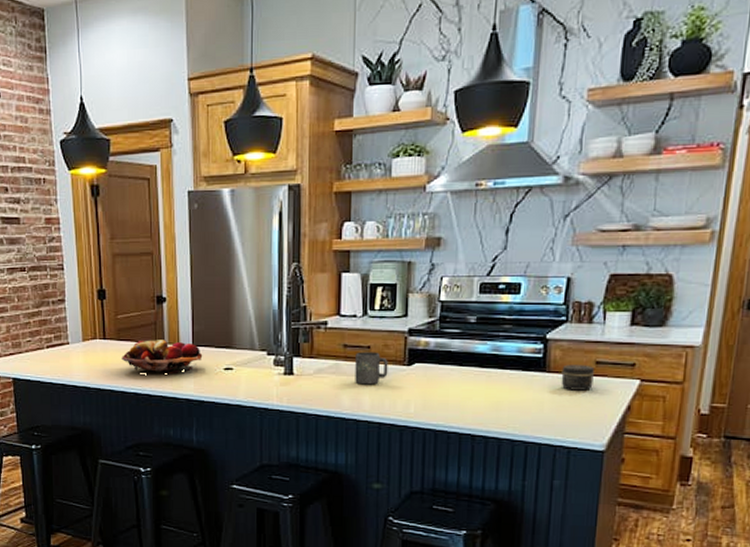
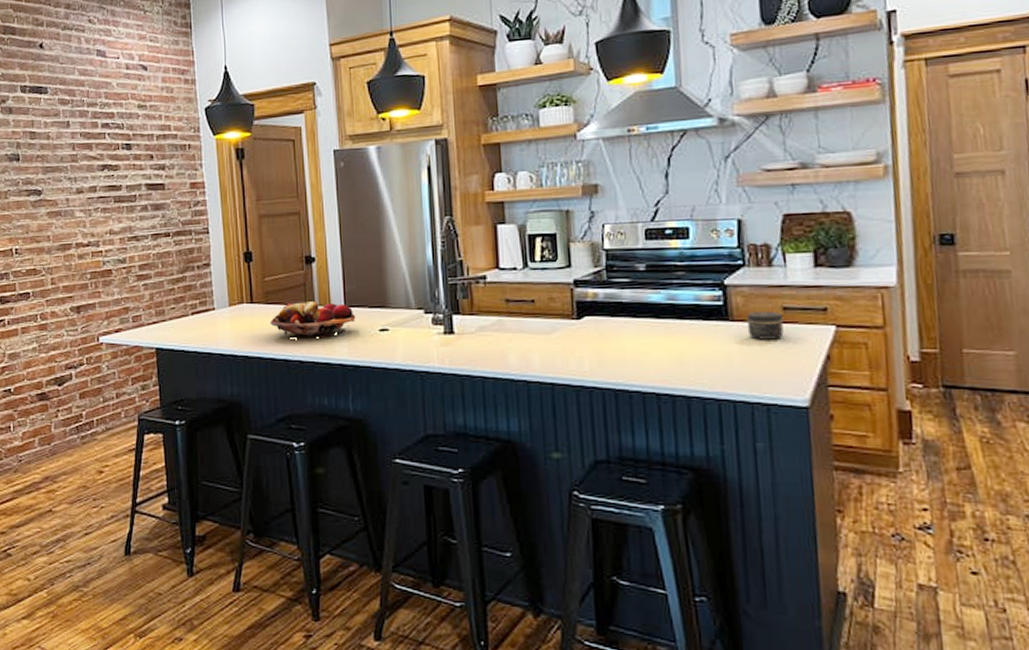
mug: present [355,352,388,385] -> none [519,306,556,342]

